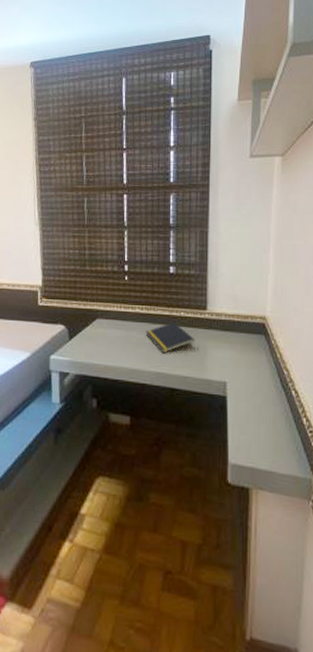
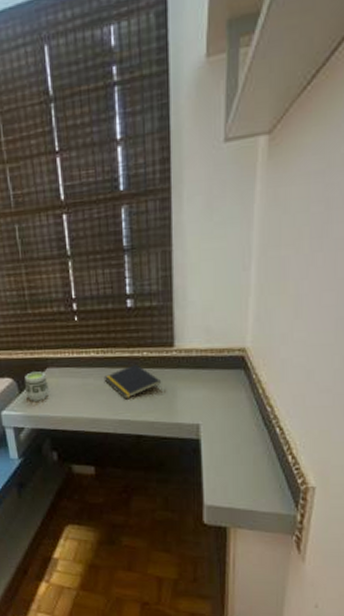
cup: none [75,321,97,349] -> present [25,371,50,401]

